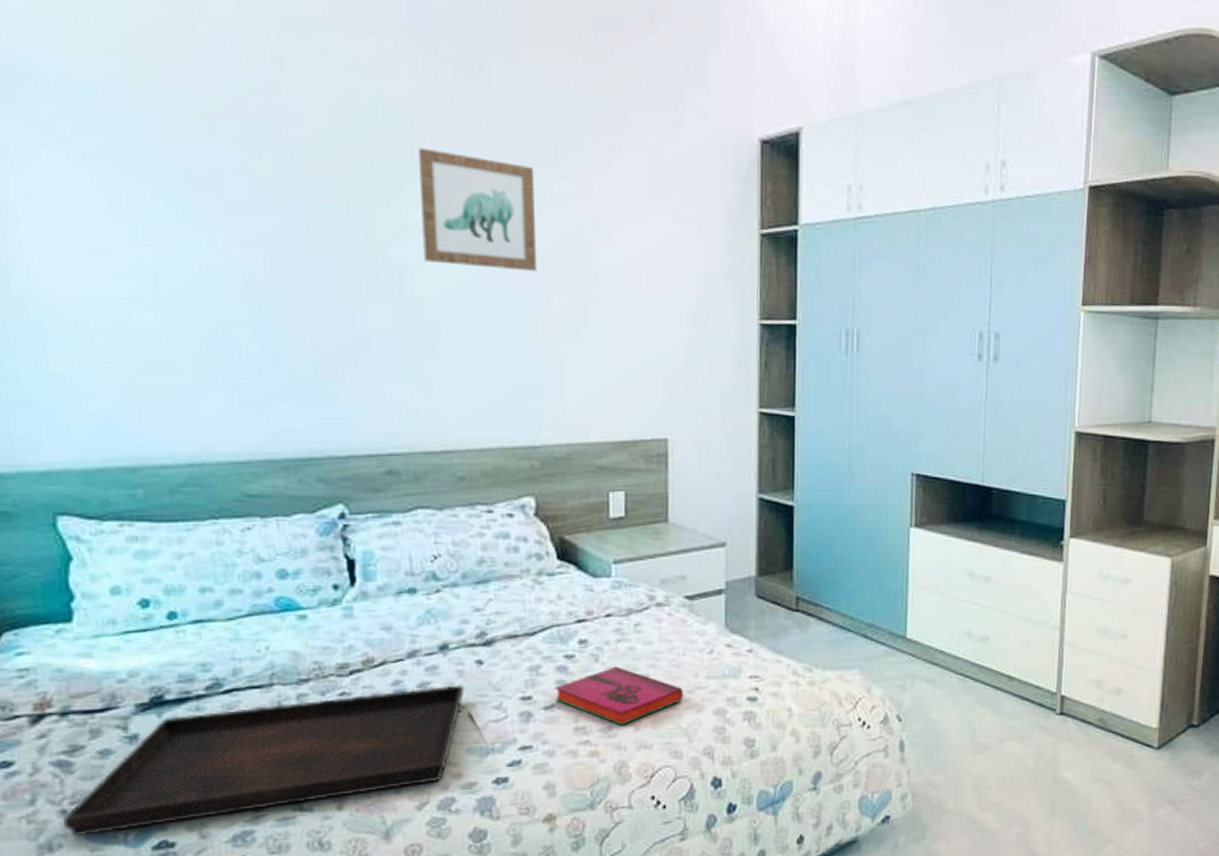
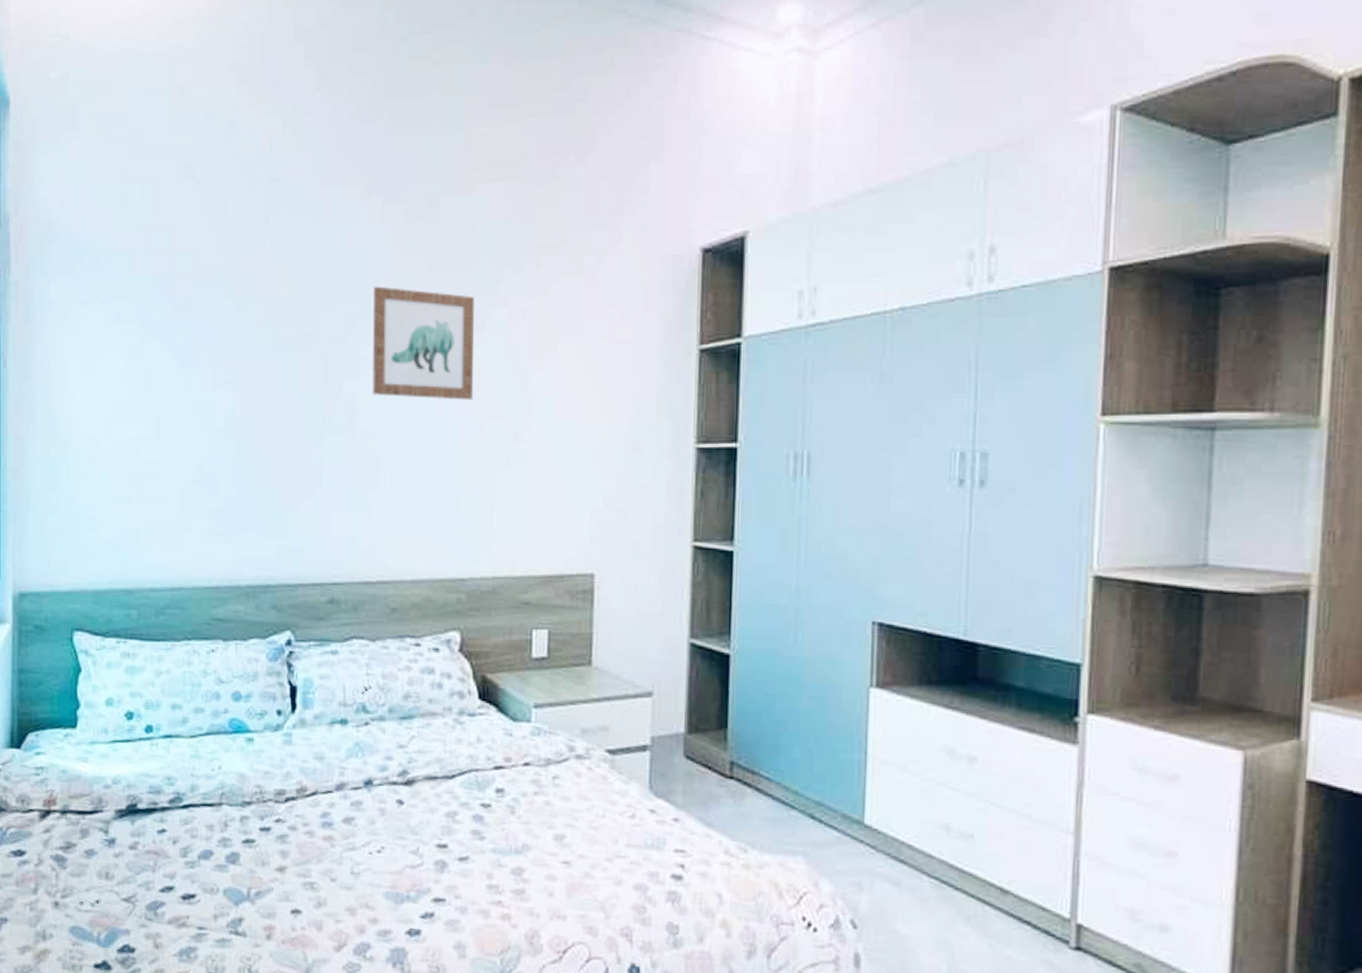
serving tray: present [63,685,465,837] -> none [55,823,385,929]
hardback book: present [555,666,683,726] -> none [470,821,601,889]

